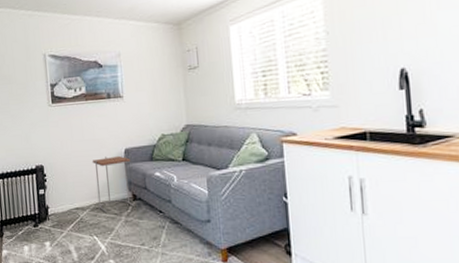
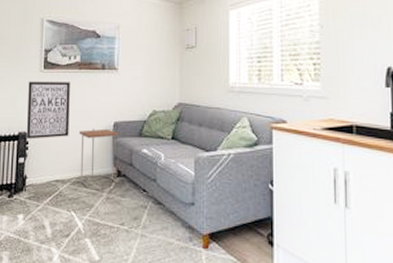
wall art: none [39,114,83,172] -> present [26,81,70,139]

